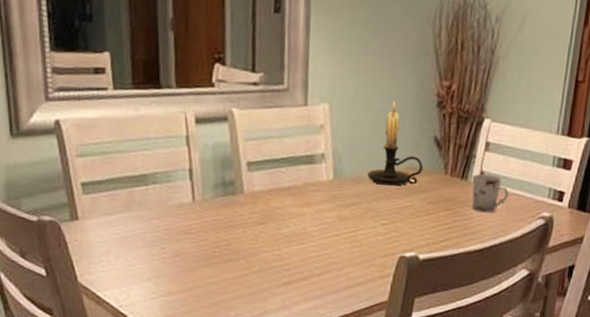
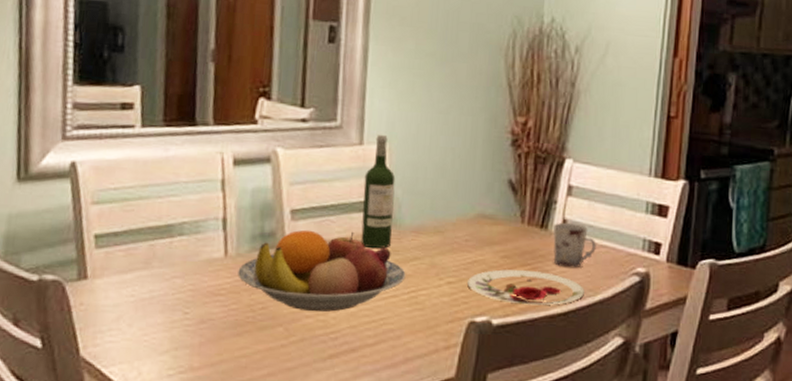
fruit bowl: none [204,179,346,248] -> present [238,229,406,312]
wine bottle: none [307,96,336,196] -> present [360,134,396,249]
candle holder: present [367,100,423,186] -> none [431,139,496,237]
plate: none [398,213,497,244] -> present [468,269,584,306]

